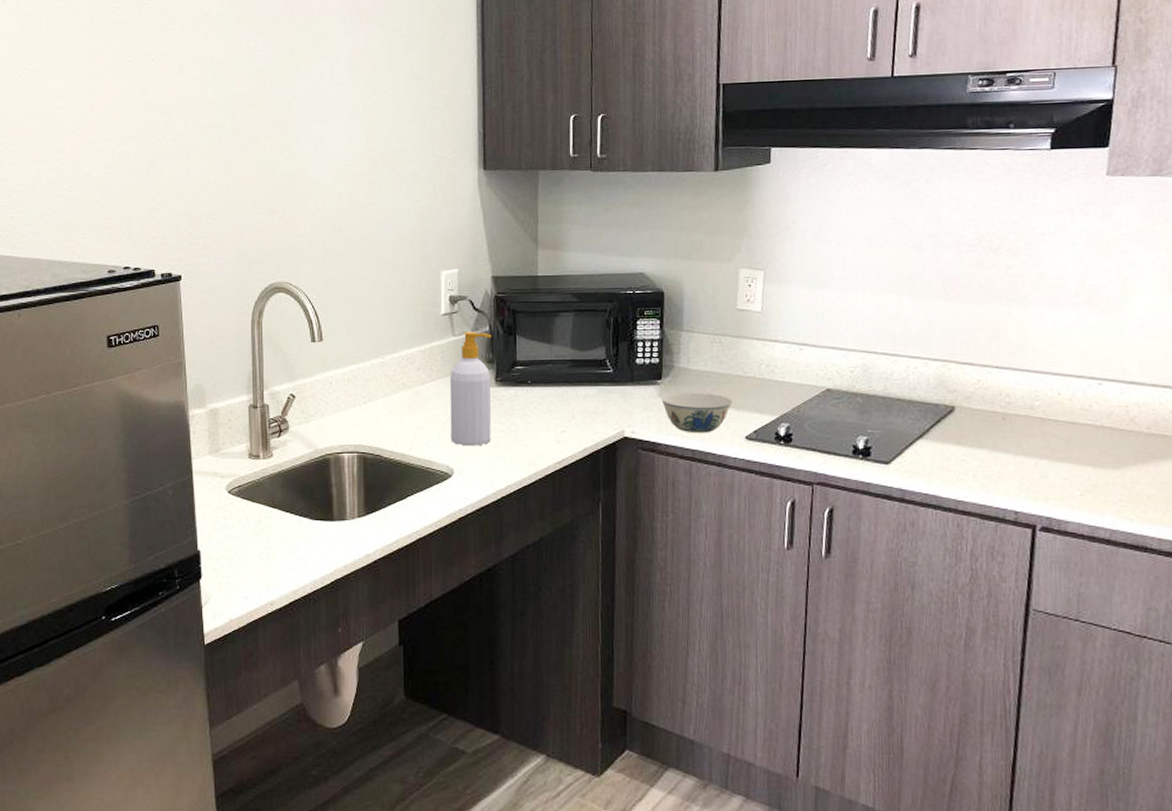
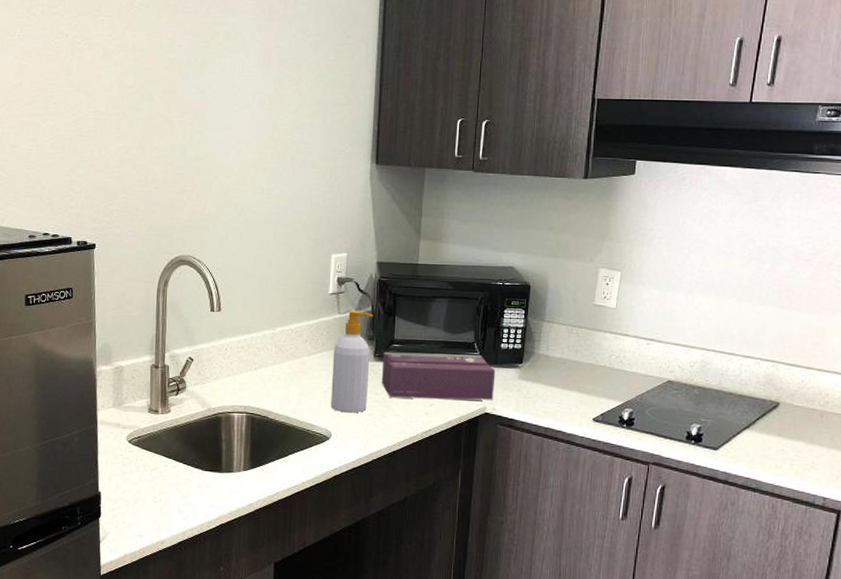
tissue box: none [505,373,633,426] -> present [381,351,496,401]
bowl: present [661,392,733,433] -> none [521,375,584,414]

